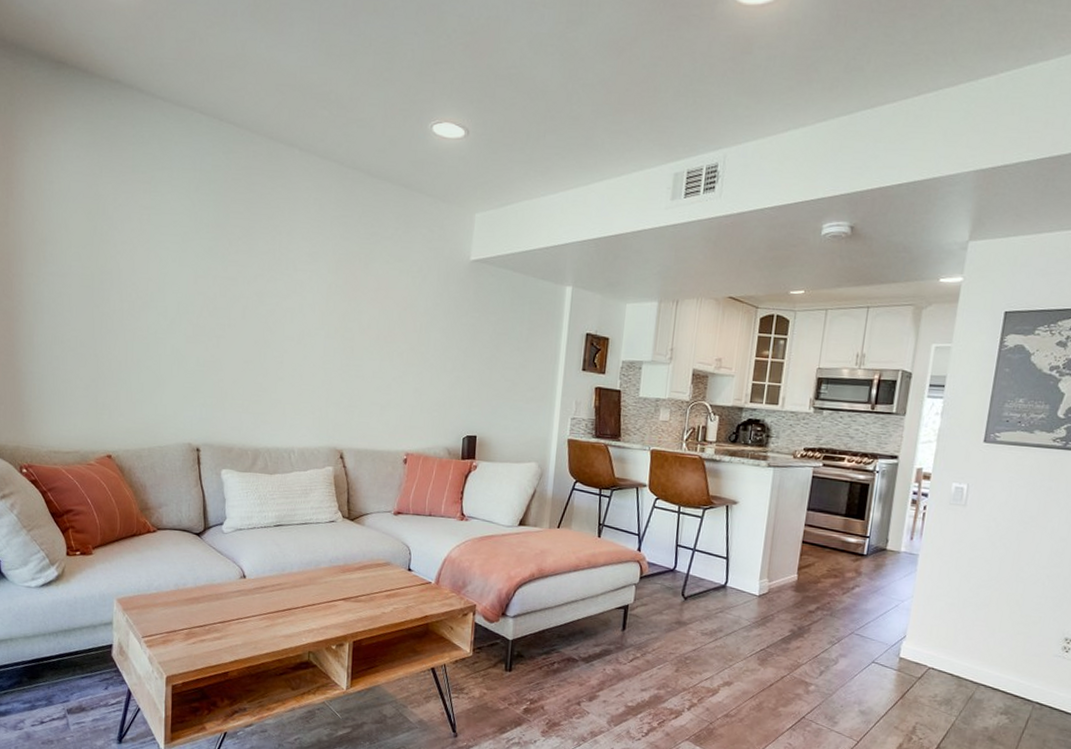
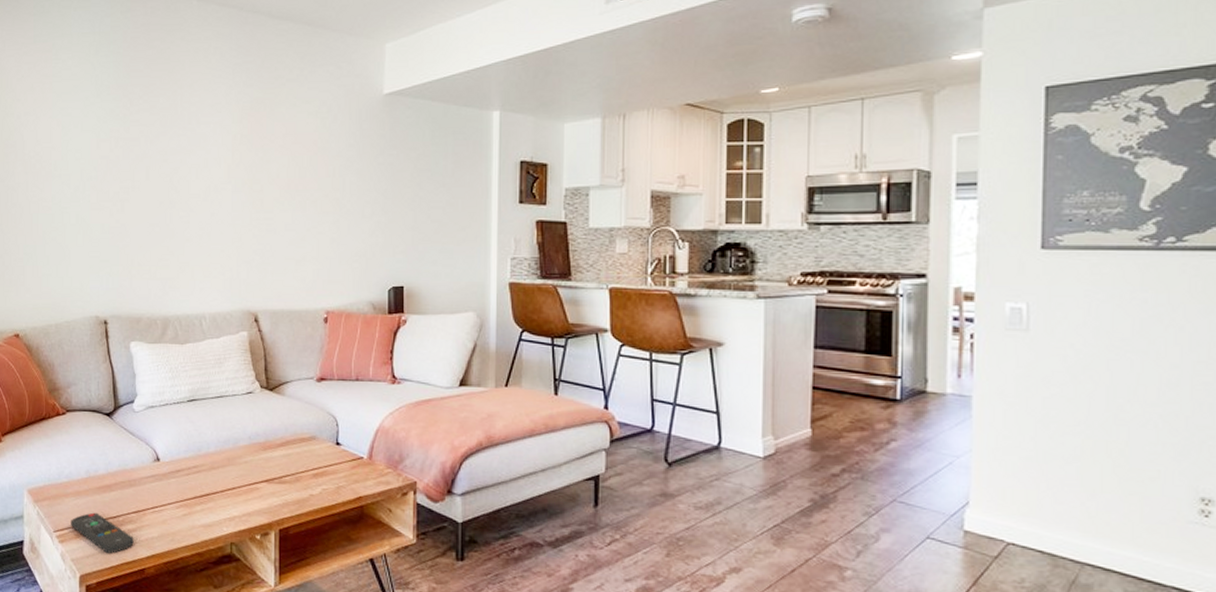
remote control: none [159,621,219,658] -> present [71,512,134,553]

